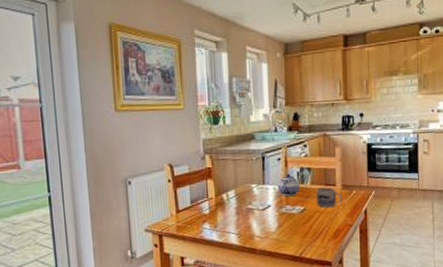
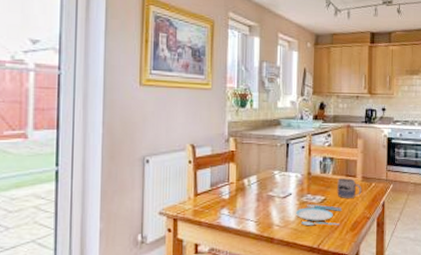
plate: none [276,214,322,236] -> present [296,203,341,226]
teapot: present [278,174,300,197] -> none [300,163,322,186]

